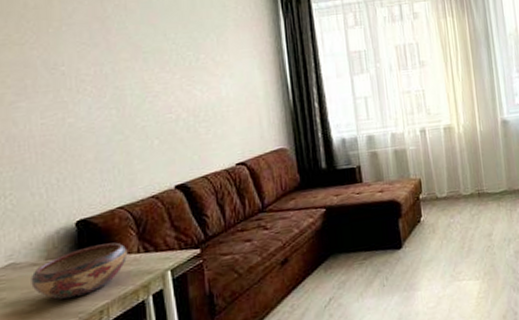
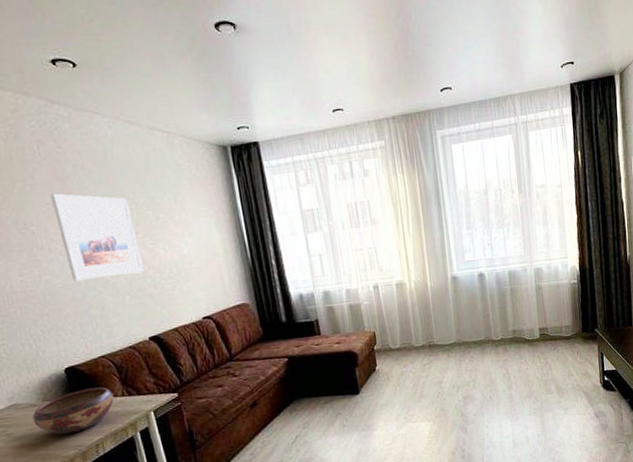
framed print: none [88,32,177,125] -> present [51,193,144,281]

